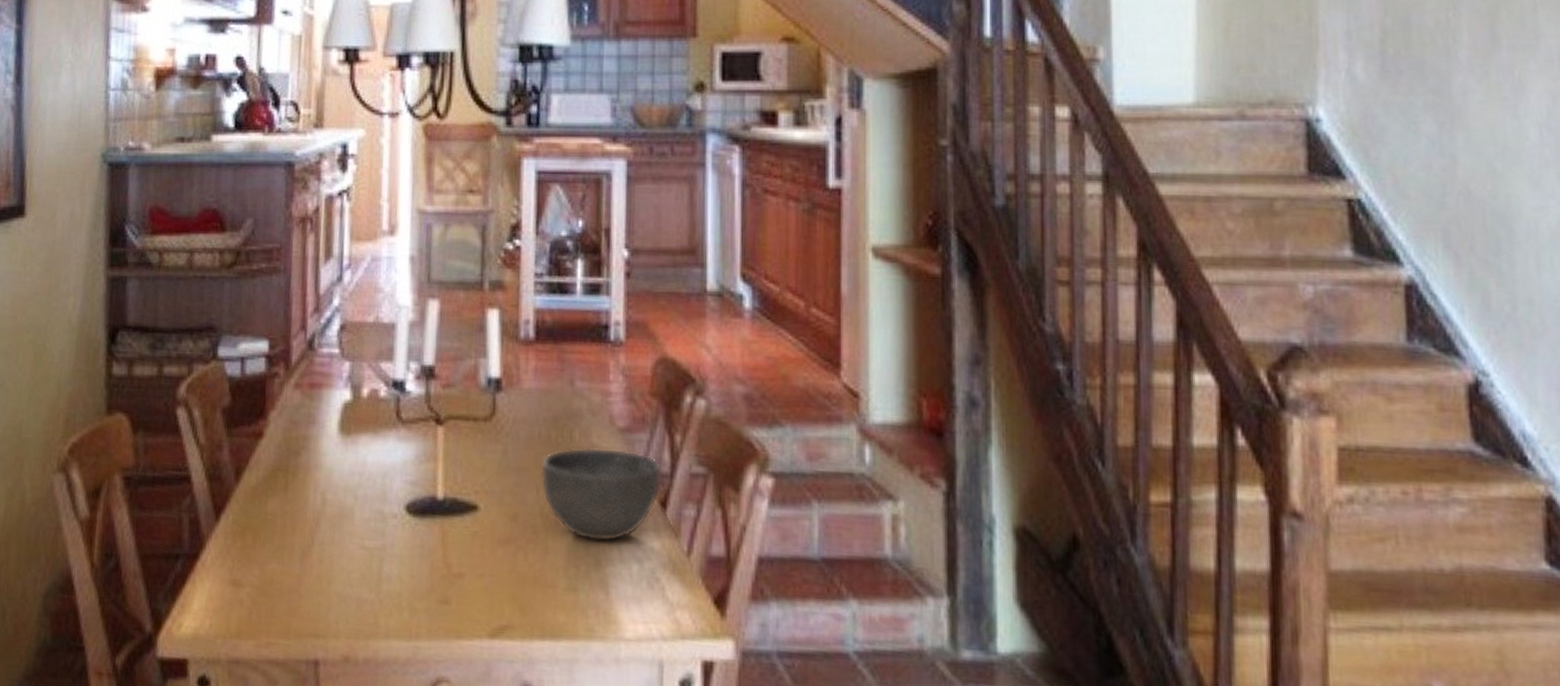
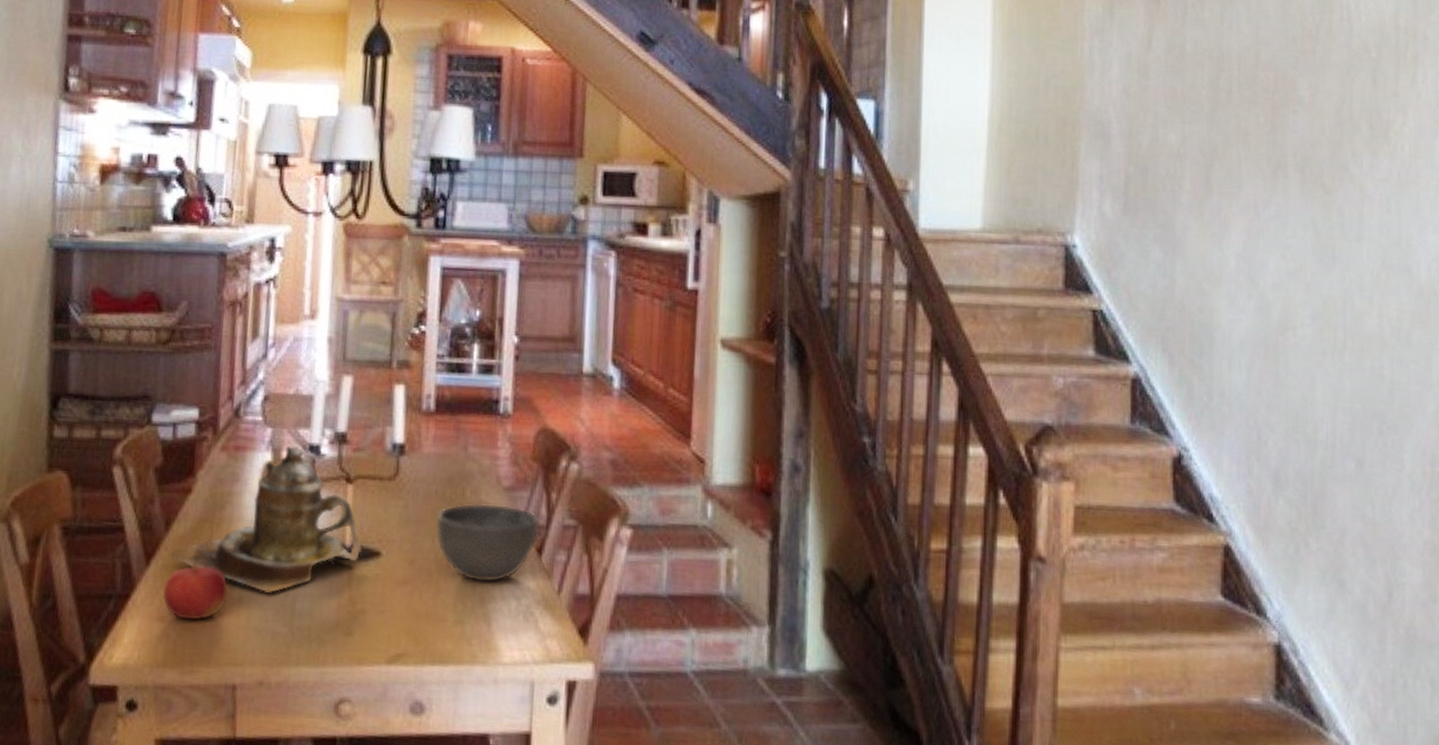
fruit: none [234,518,307,585] -> present [162,563,228,620]
teapot: none [239,381,457,554] -> present [168,445,363,594]

